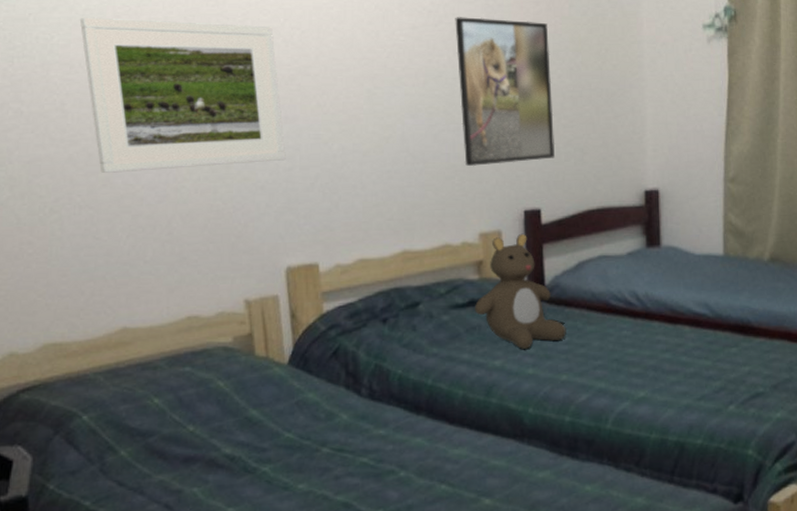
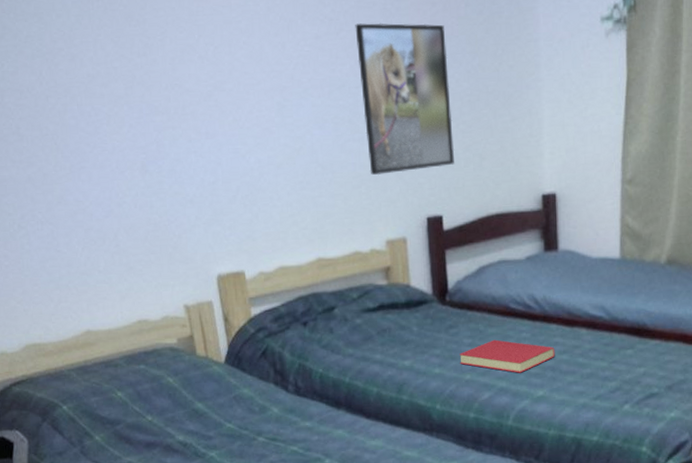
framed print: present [79,17,286,173] -> none [23,43,210,191]
teddy bear: present [475,233,566,349] -> none [385,240,469,350]
book: none [555,337,657,373] -> present [459,339,555,373]

